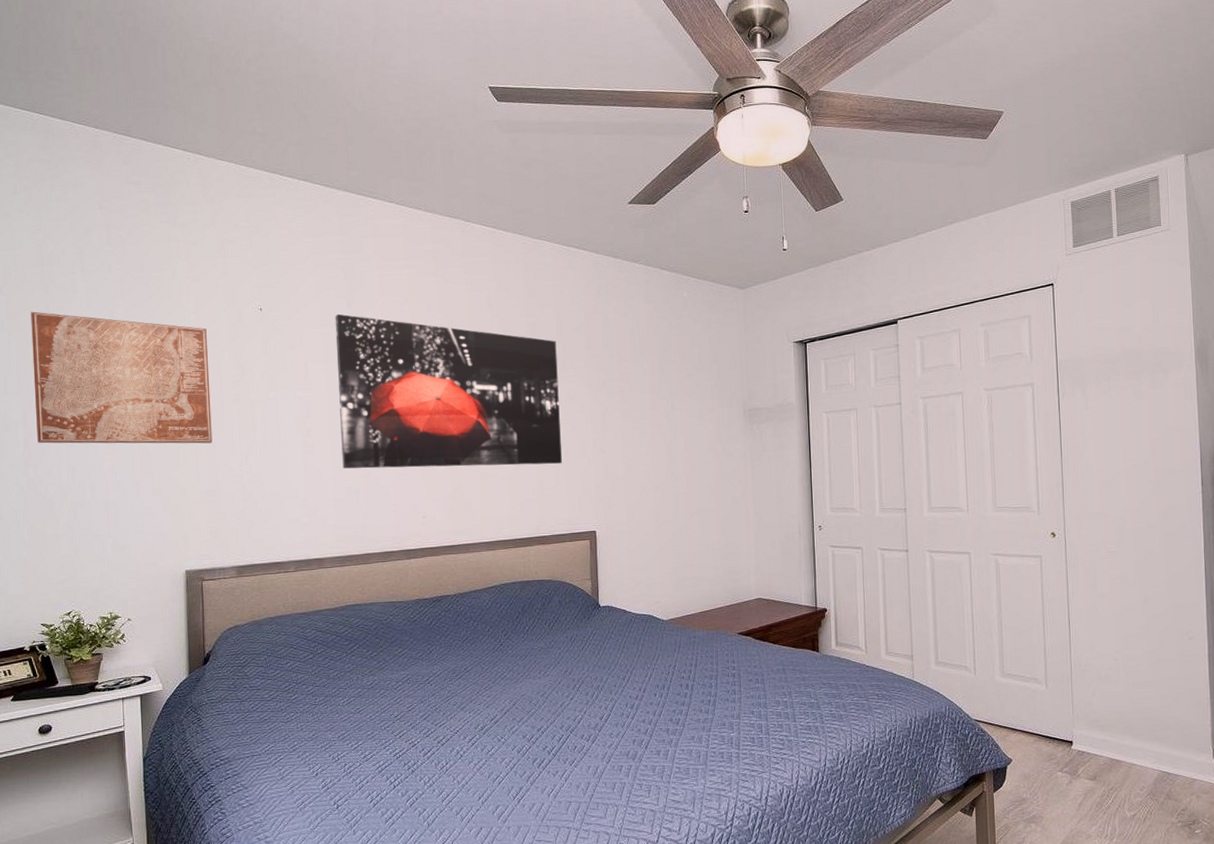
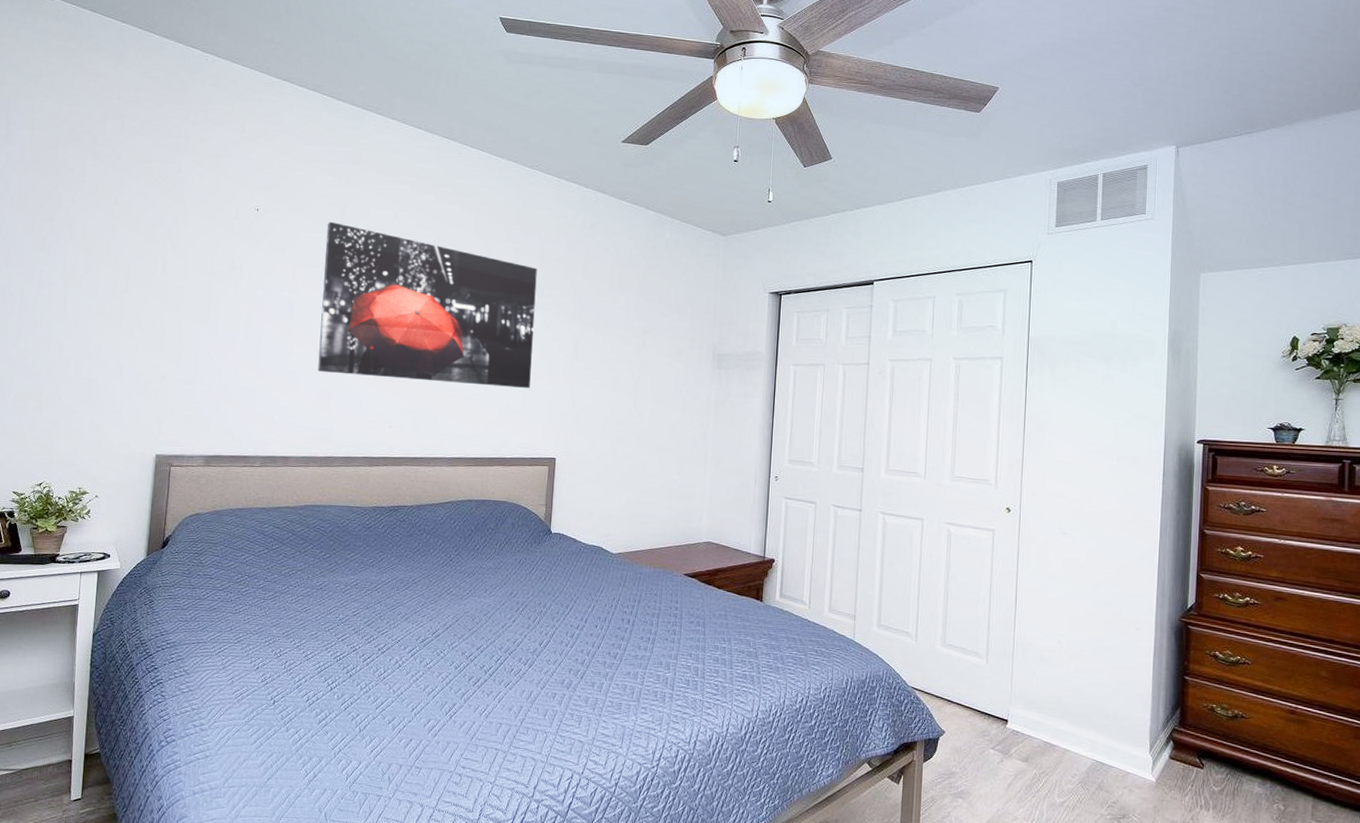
wall art: present [31,311,212,444] -> none [31,190,204,334]

